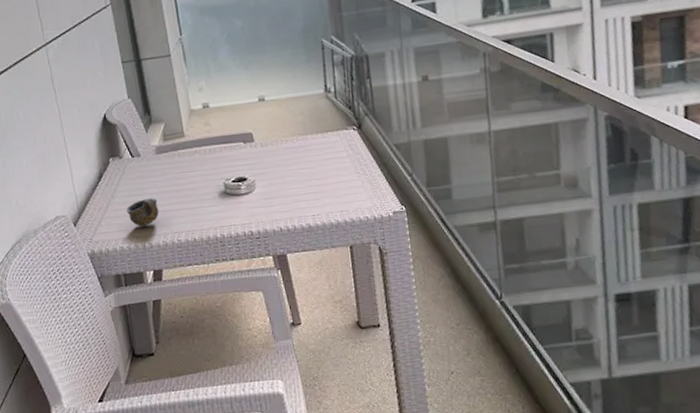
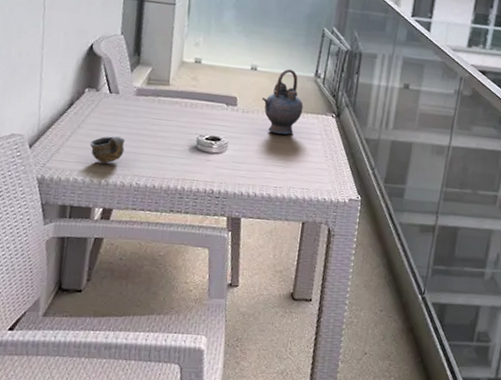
teapot: none [276,90,322,161] -> present [261,68,304,135]

